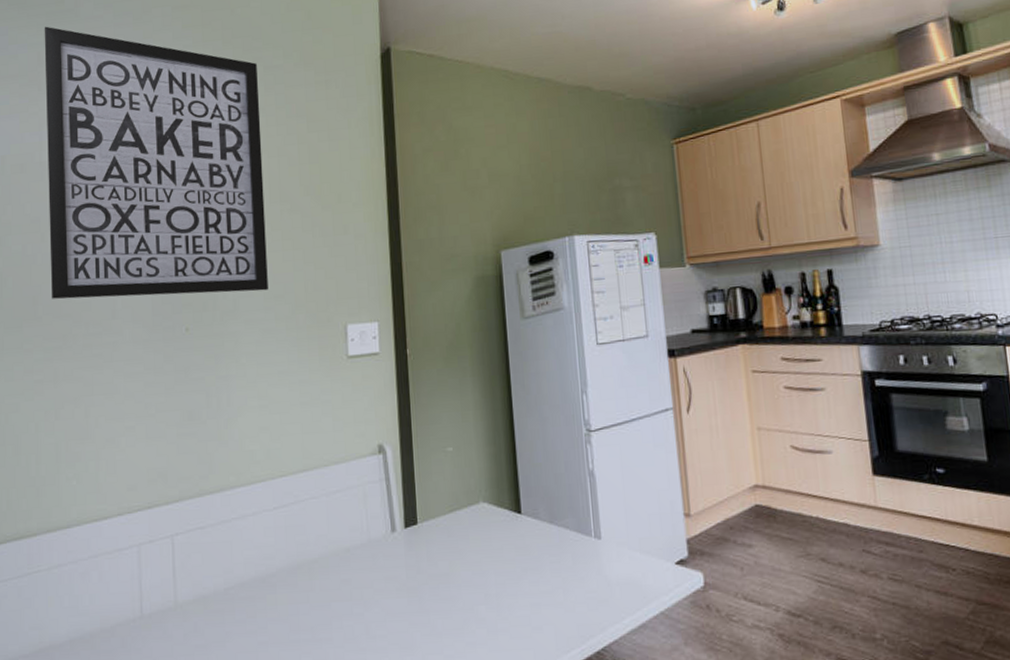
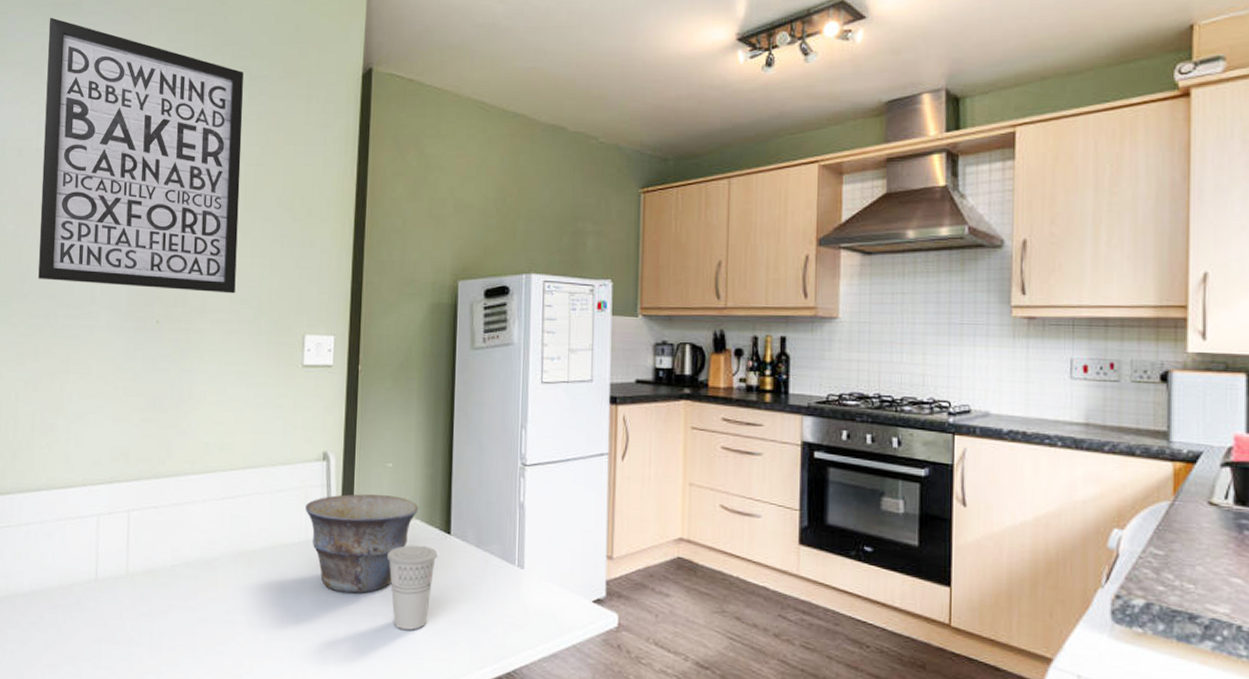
bowl: none [365,481,486,592] -> present [305,494,419,594]
cup: none [457,529,510,622] -> present [387,545,437,630]

